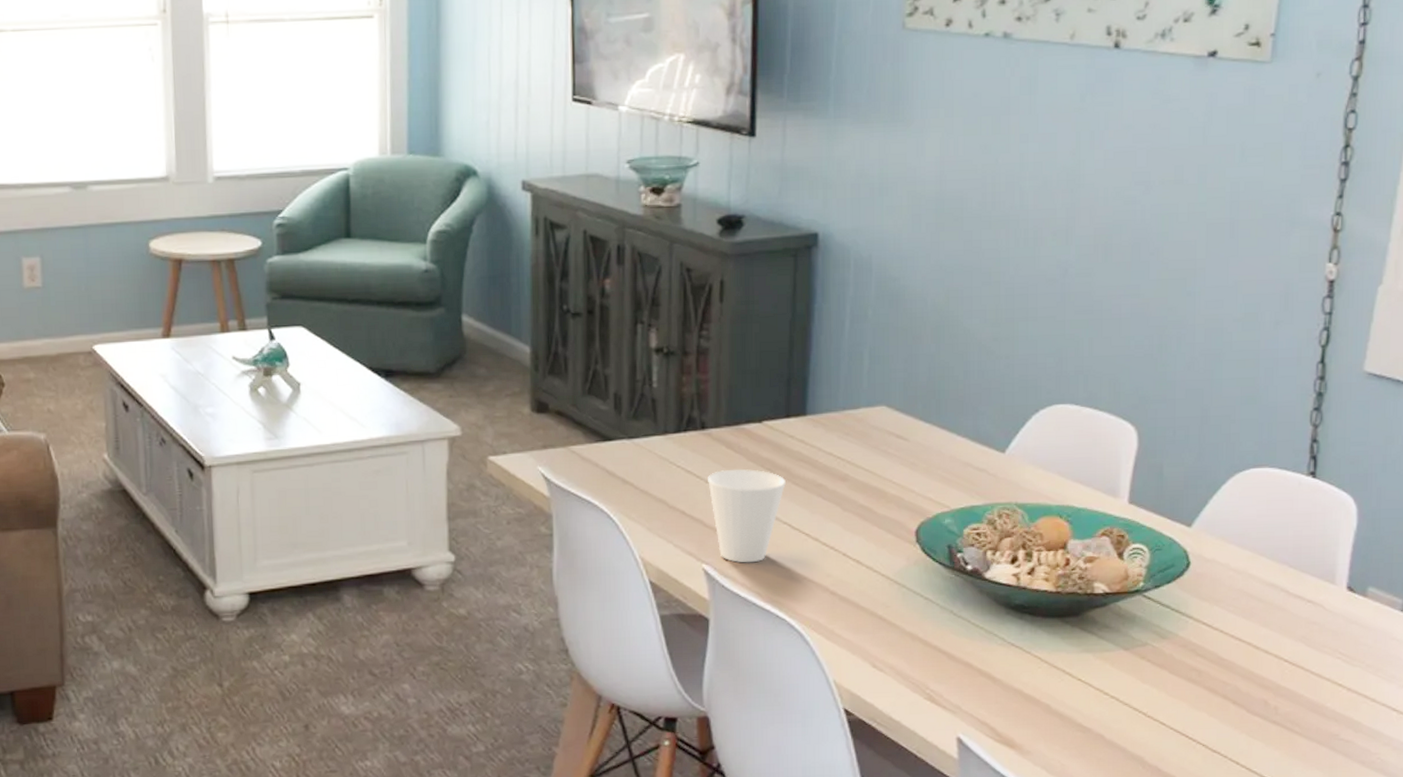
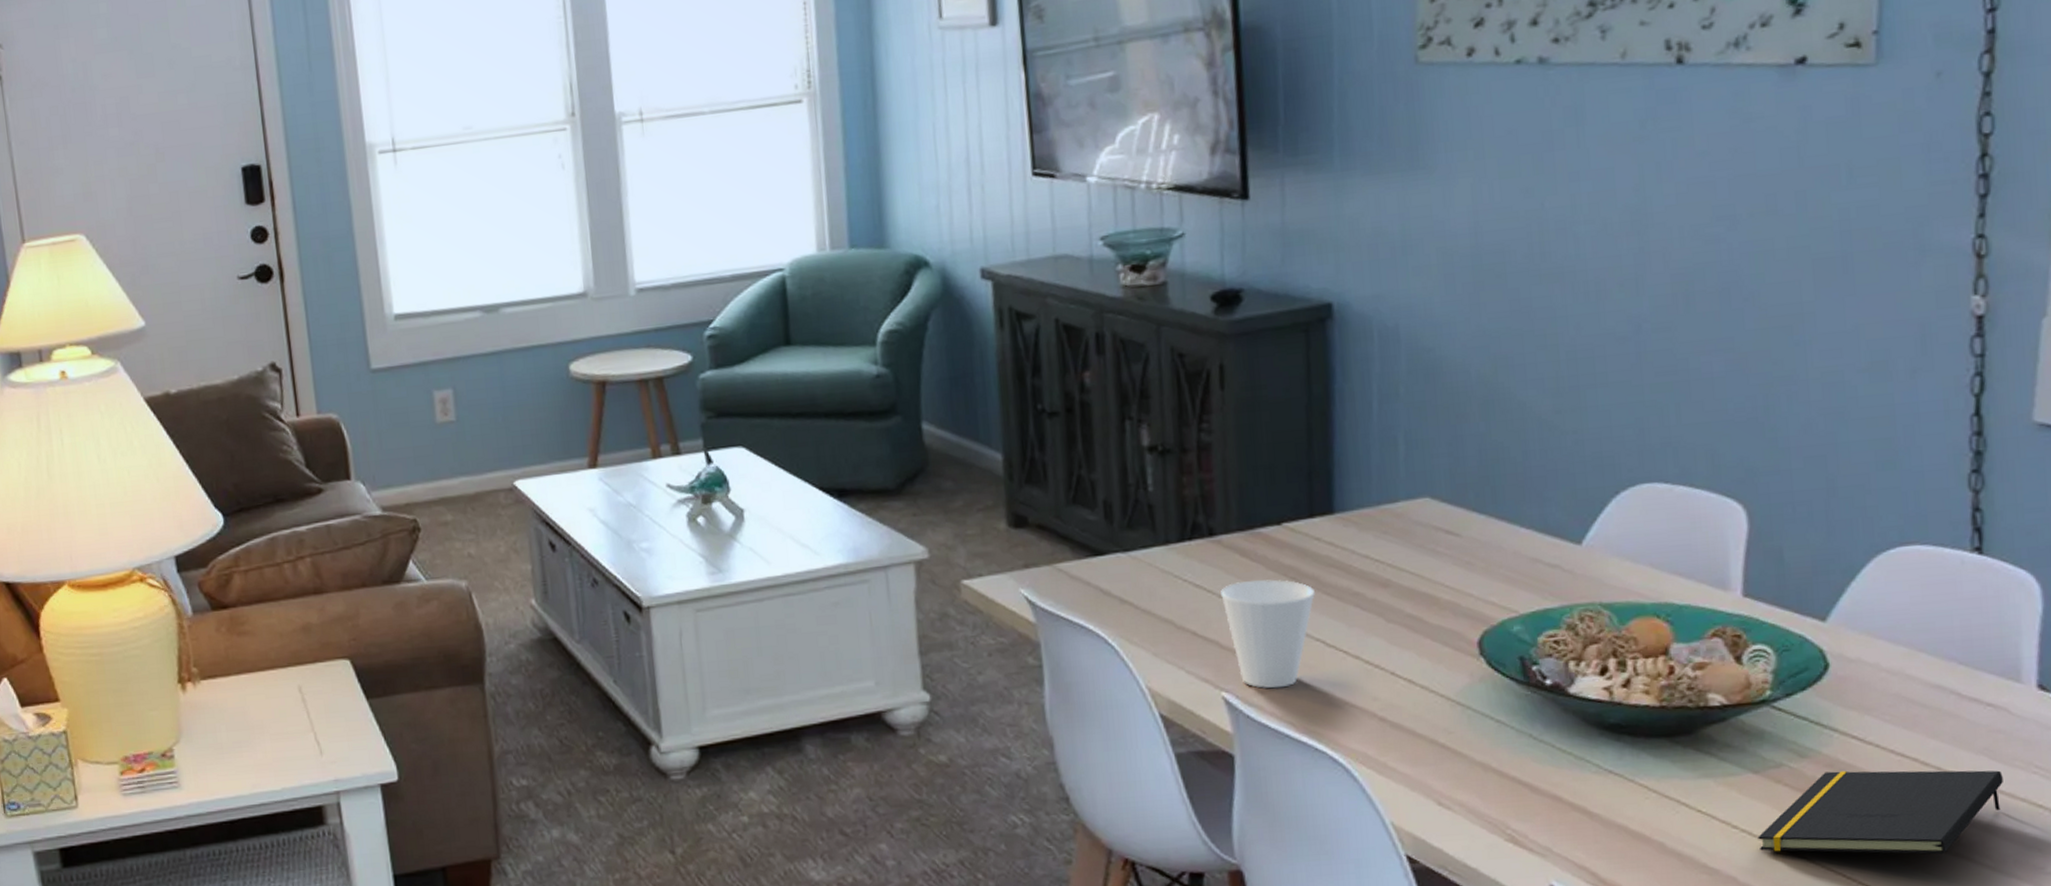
notepad: none [1123,650,1314,722] -> present [1757,770,2003,855]

